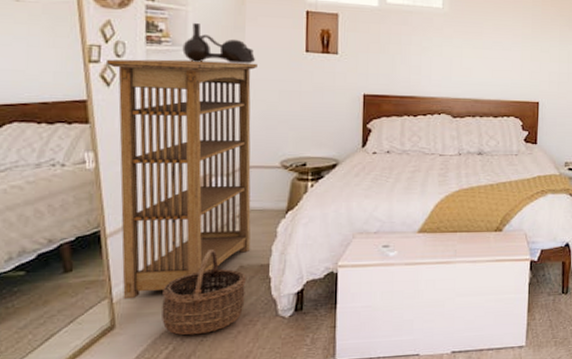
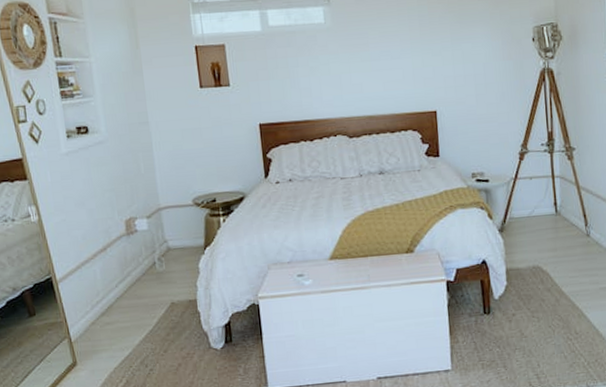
bookshelf: present [107,59,258,300] -> none [32,105,179,339]
wicker basket: present [162,250,247,335] -> none [110,288,181,369]
decorative vase: present [182,23,256,64] -> none [92,73,157,111]

